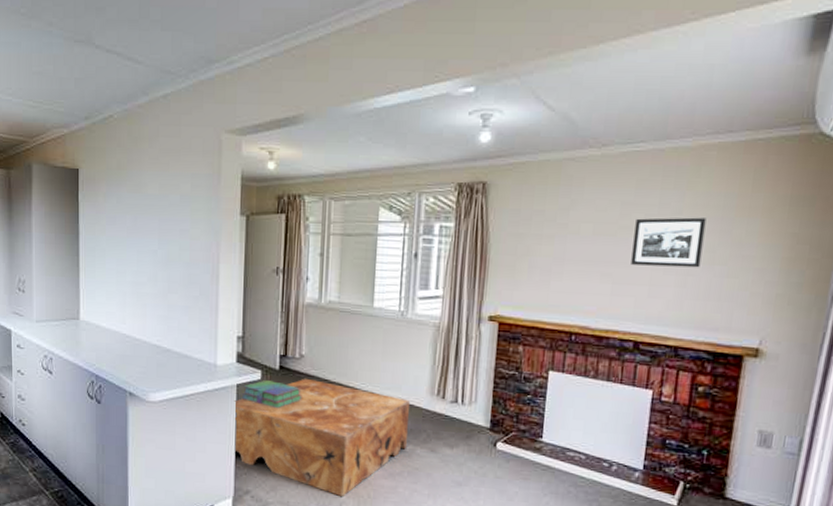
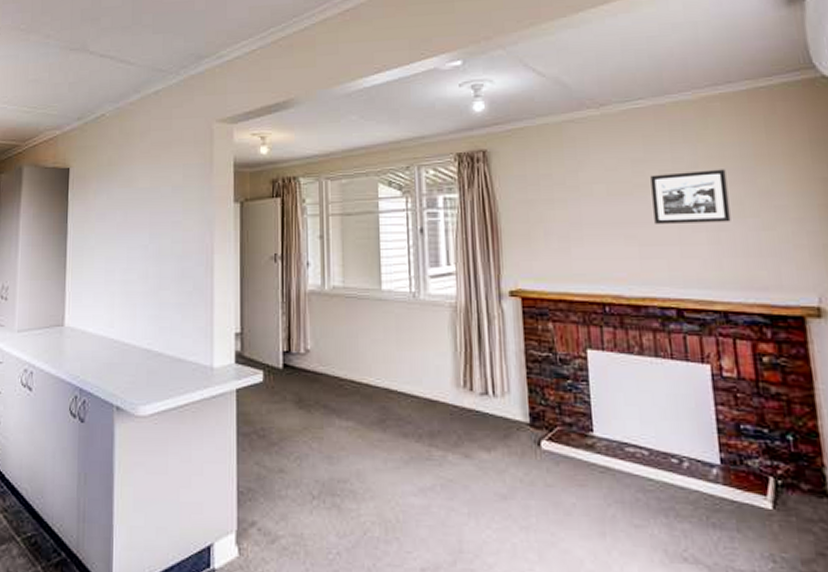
coffee table: present [233,378,411,498] -> none [233,376,437,524]
stack of books: present [241,379,302,409] -> none [242,381,311,416]

